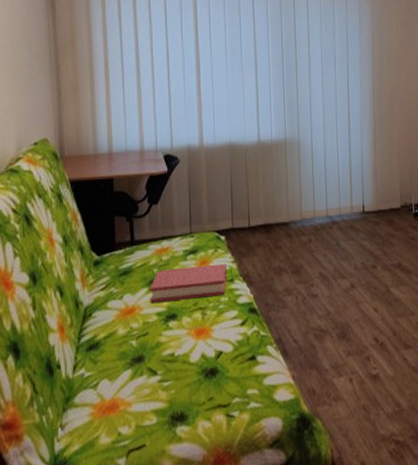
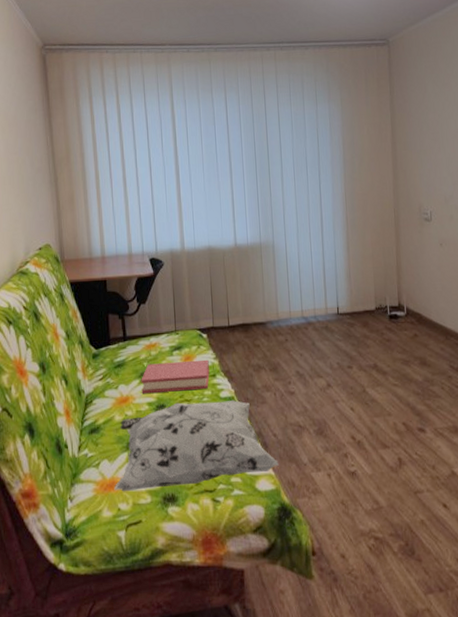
decorative pillow: none [114,306,299,414] -> present [114,400,279,492]

